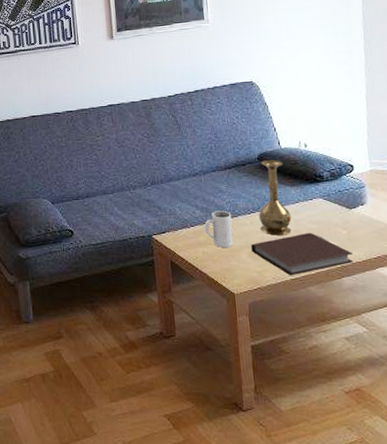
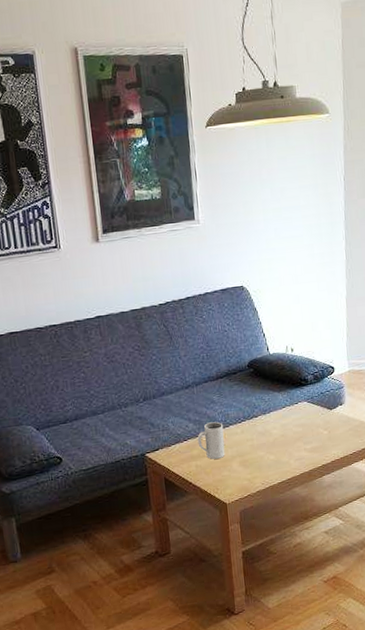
notebook: present [251,232,354,275] -> none [242,435,333,479]
vase: present [258,160,292,235] -> none [248,366,279,442]

